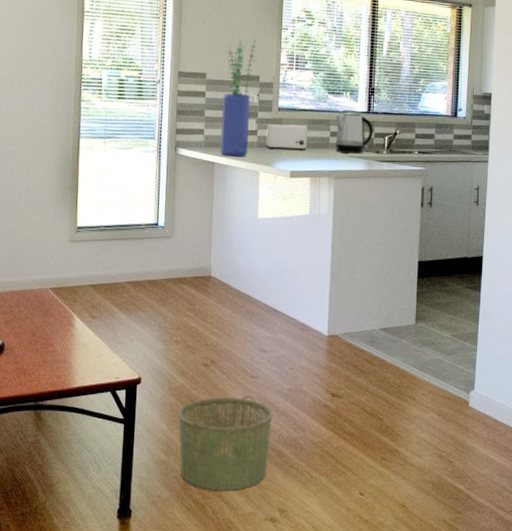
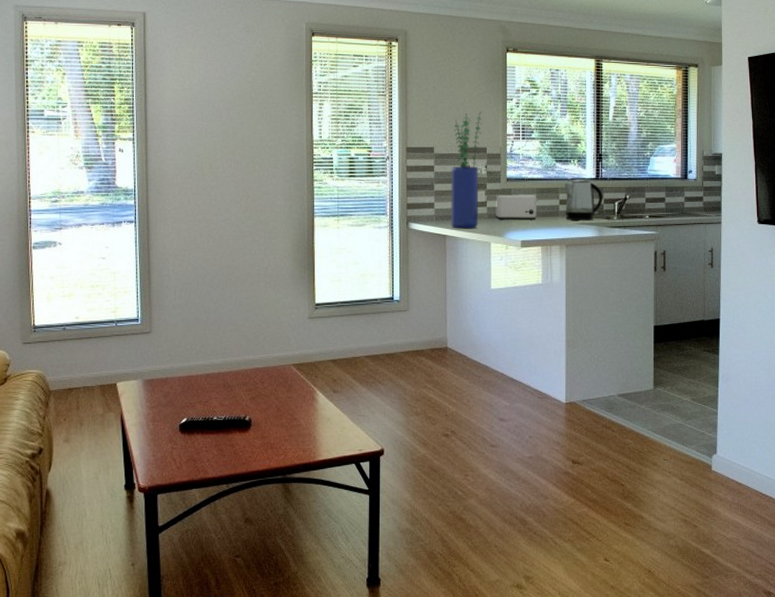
basket: present [177,395,273,492] -> none [421,464,515,560]

